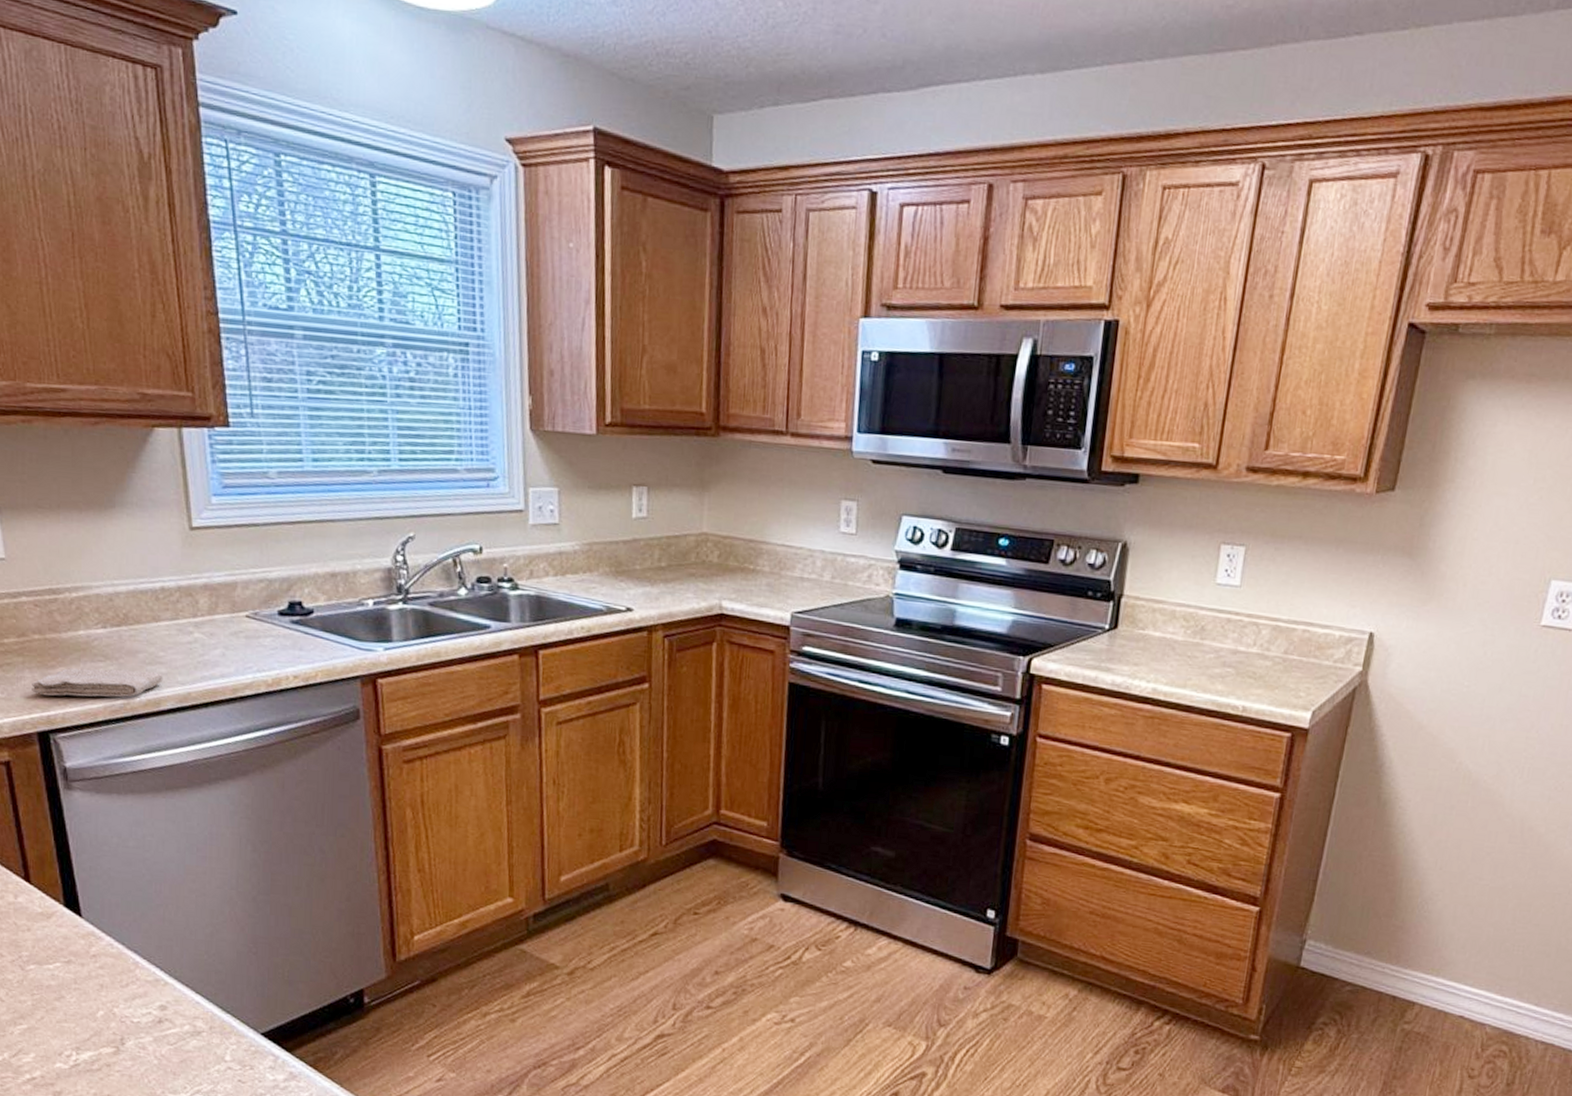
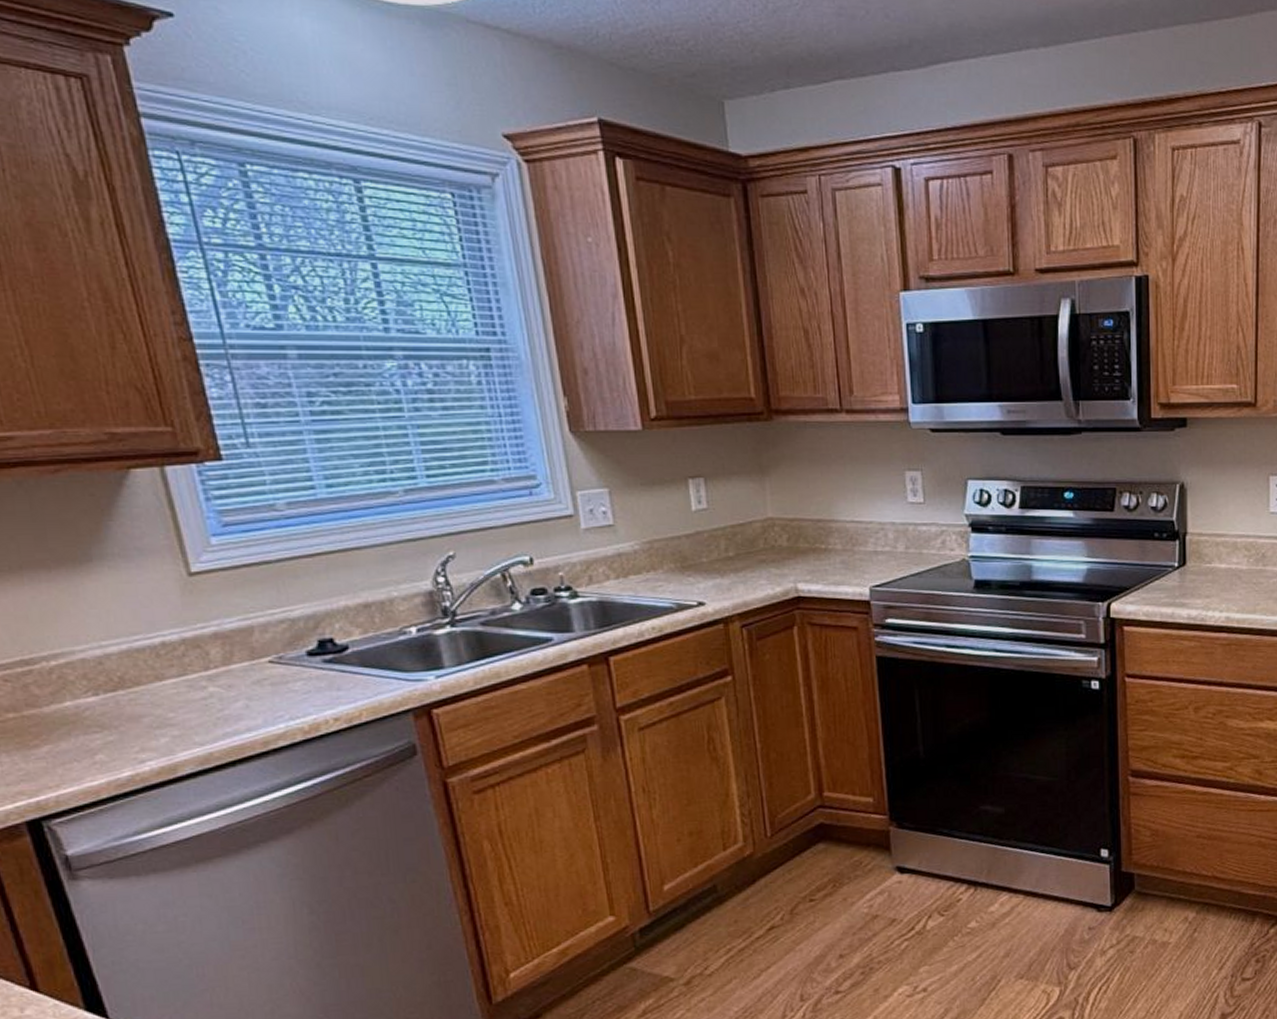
washcloth: present [32,668,163,698] -> none [11,736,177,780]

